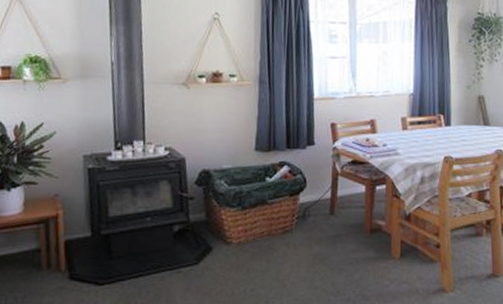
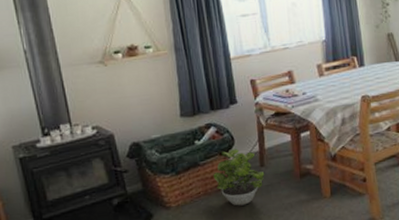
potted plant: none [280,192,334,253] -> present [213,149,265,206]

